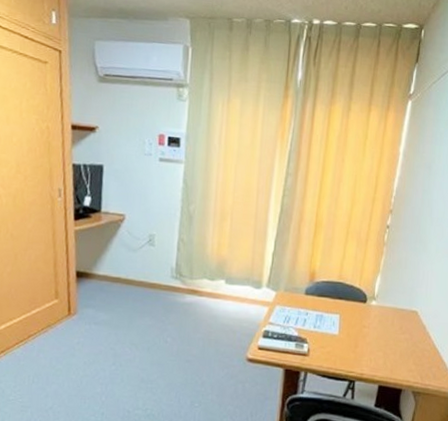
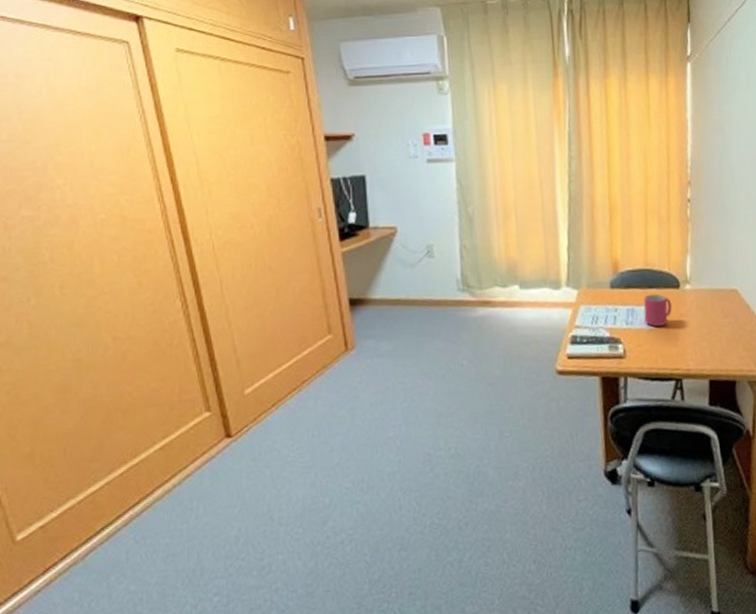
mug: none [330,304,357,333] -> present [643,293,672,327]

